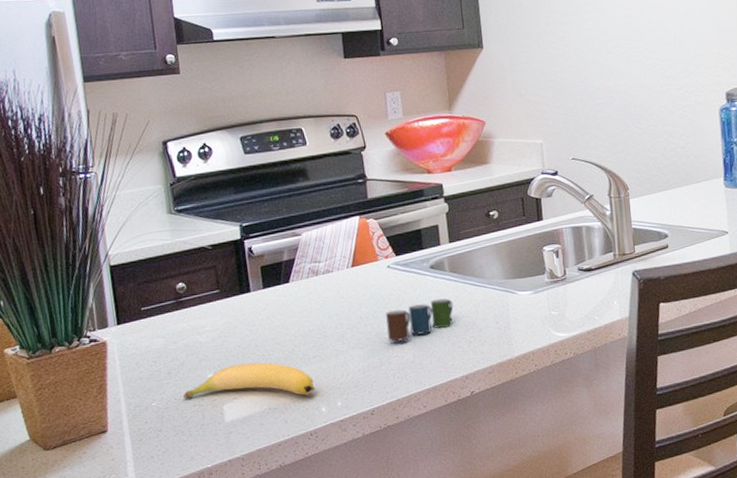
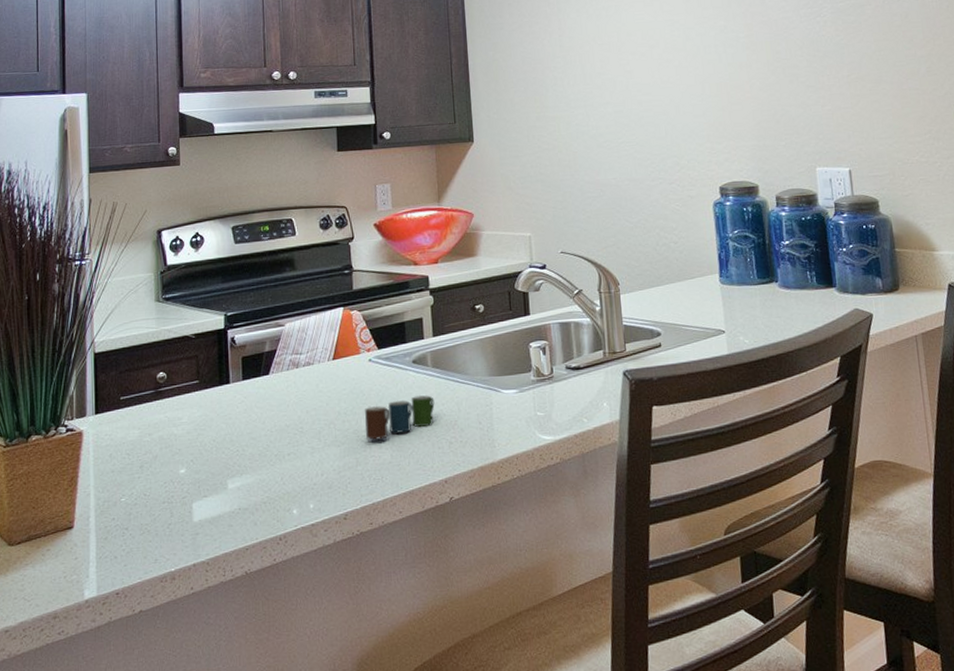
banana: present [182,362,315,399] -> none [152,458,287,496]

